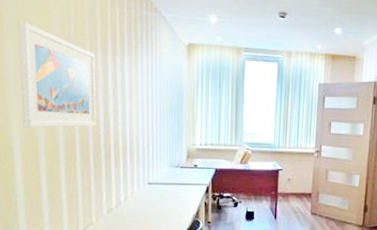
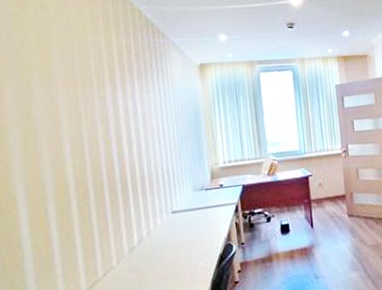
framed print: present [18,21,97,128] -> none [17,64,109,173]

